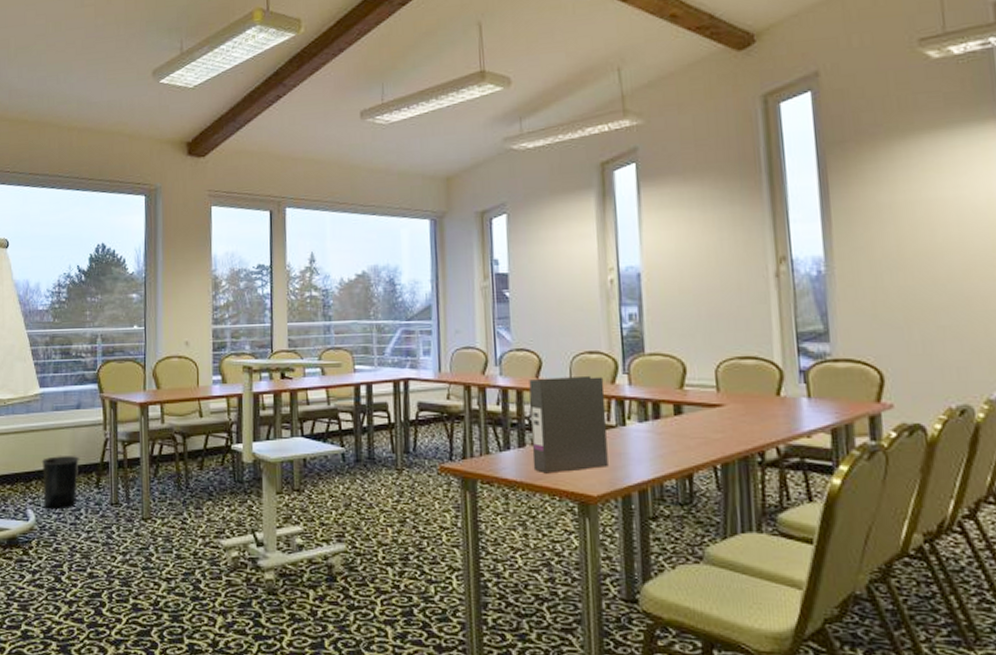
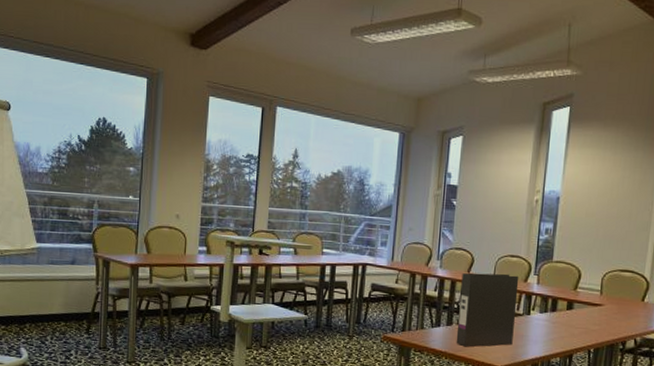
waste bin: present [41,456,80,510] -> none [35,304,73,350]

